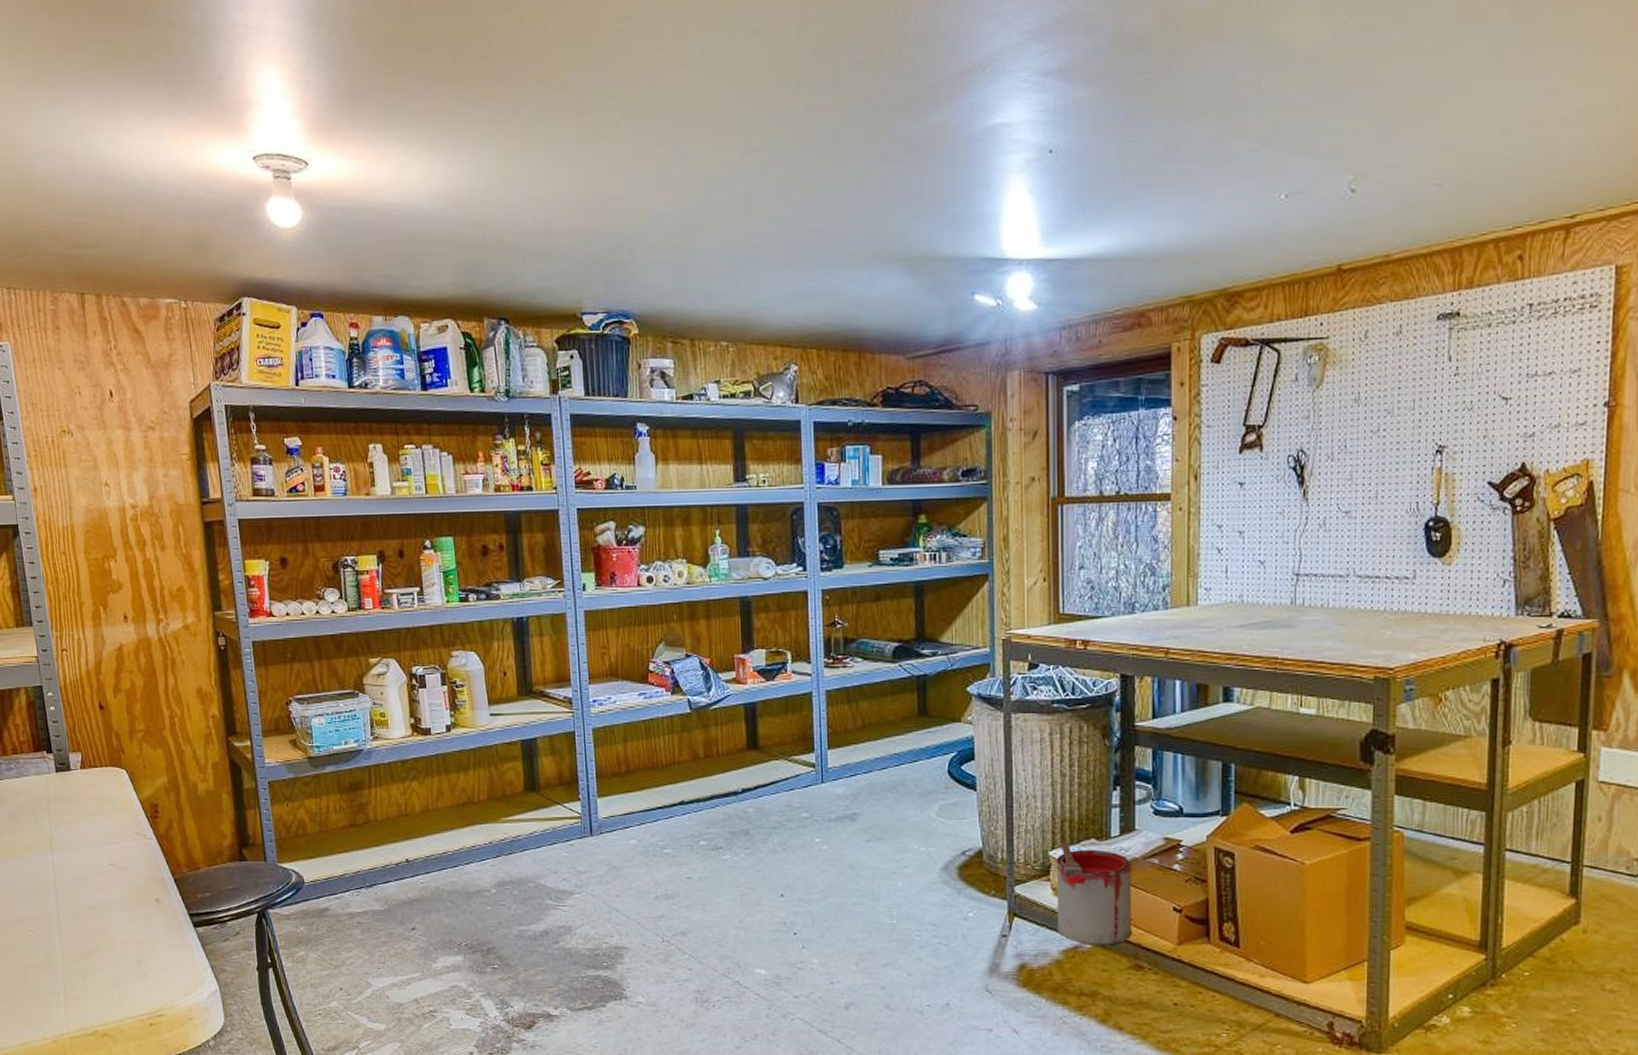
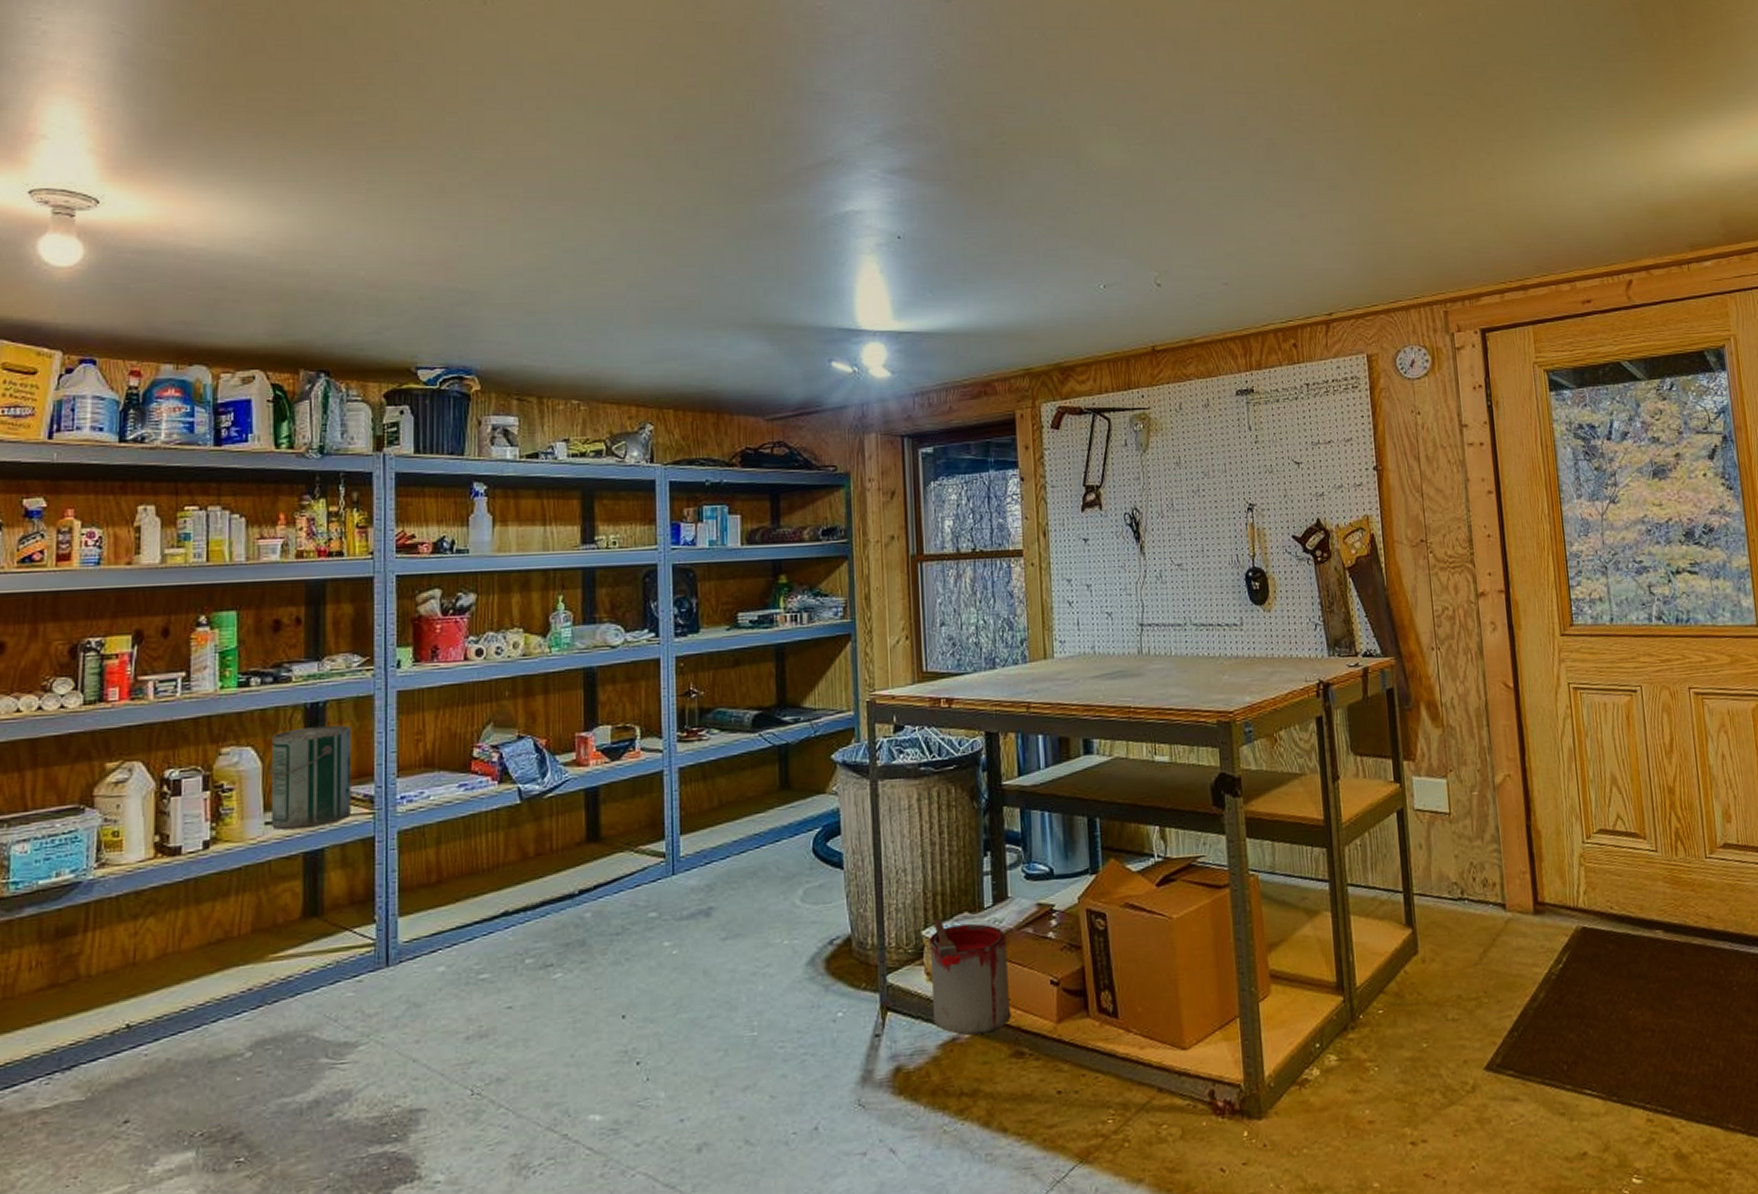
paint can: none [488,637,555,720] -> present [268,724,352,830]

